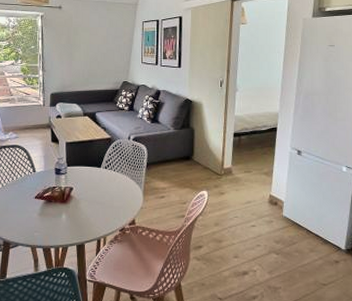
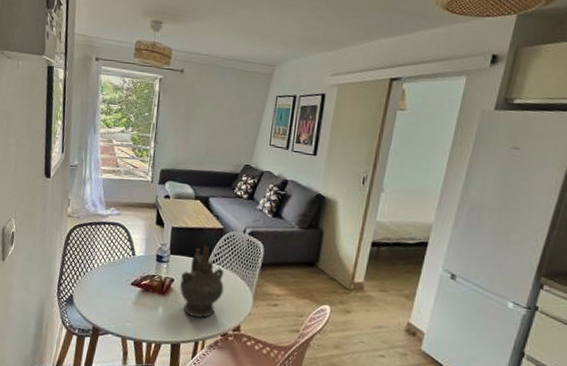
ceremonial vessel: none [79,155,117,218] -> present [180,245,224,318]

